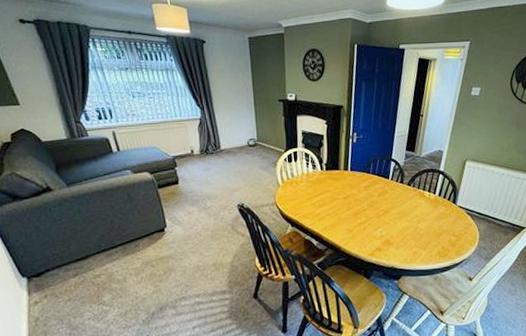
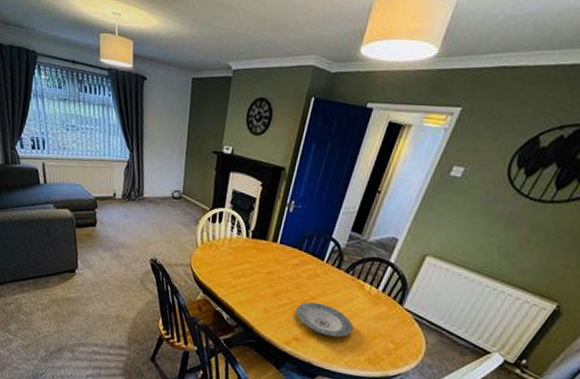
plate: none [373,215,422,241] -> present [295,302,353,338]

